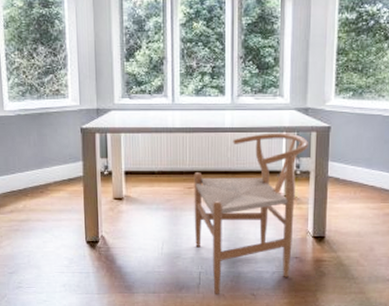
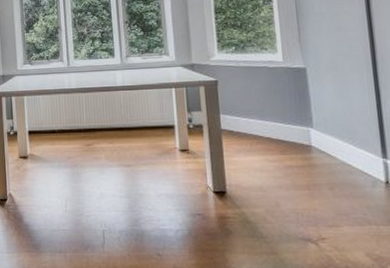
chair: present [194,133,310,294] -> none [91,88,199,254]

